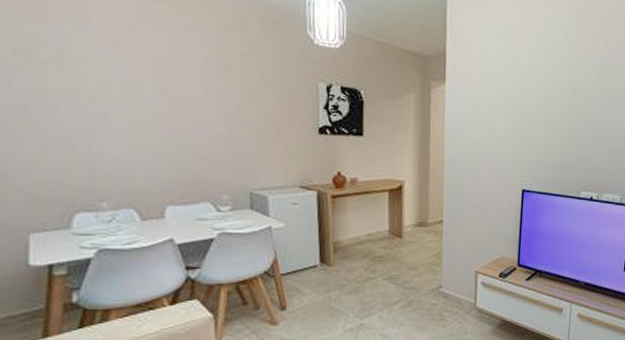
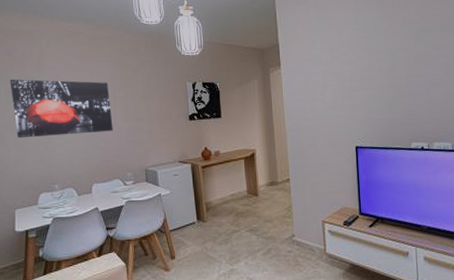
wall art: none [21,32,203,135] -> present [10,79,113,139]

